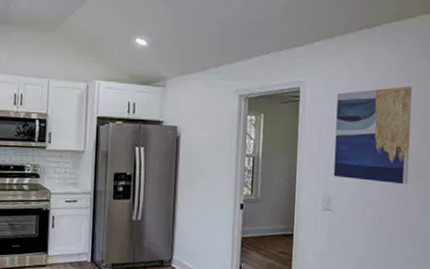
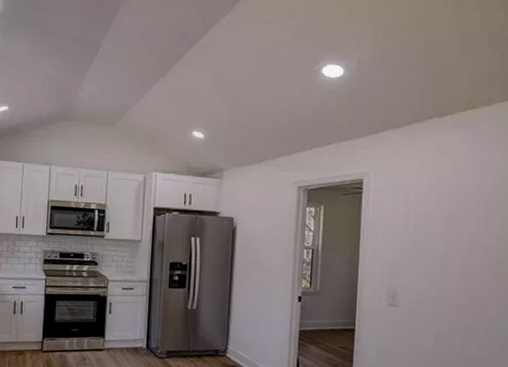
wall art: present [333,86,412,185] -> none [399,177,489,282]

